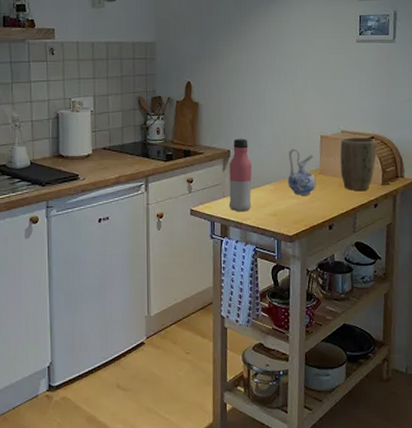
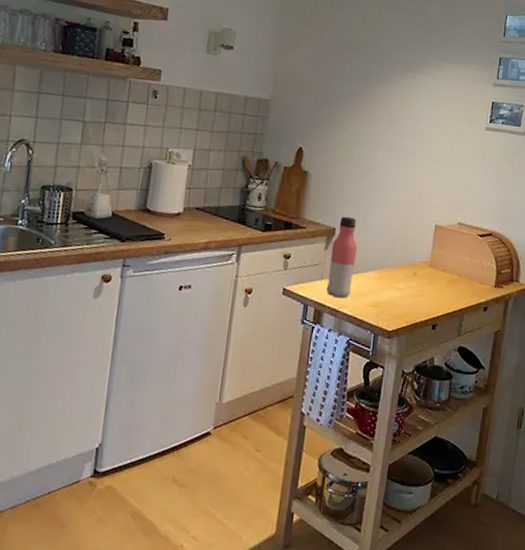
ceramic pitcher: present [288,148,316,196] -> none [393,234,425,289]
plant pot: present [340,137,376,191] -> none [452,230,494,291]

